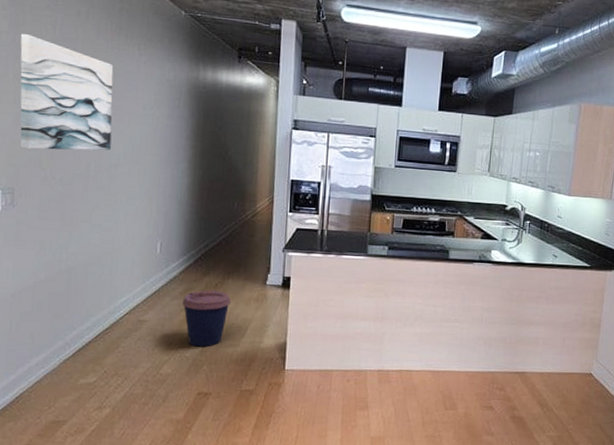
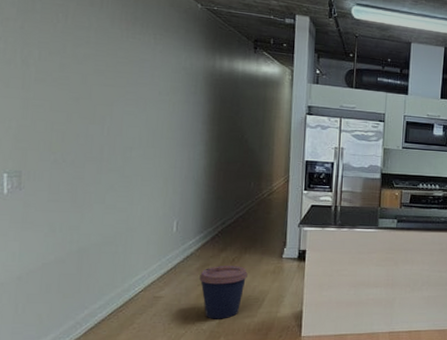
wall art: present [20,33,114,151] -> none [28,20,129,135]

